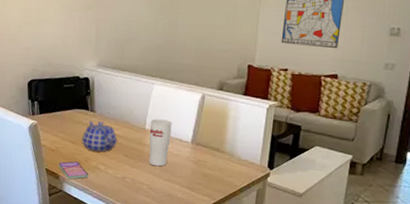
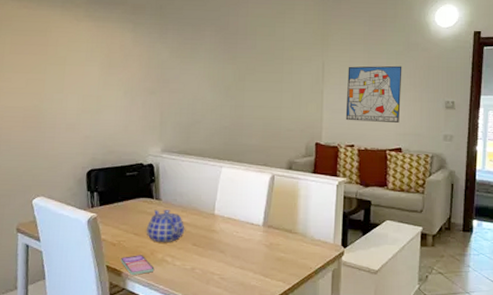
cup: present [149,119,172,167] -> none [218,203,242,254]

